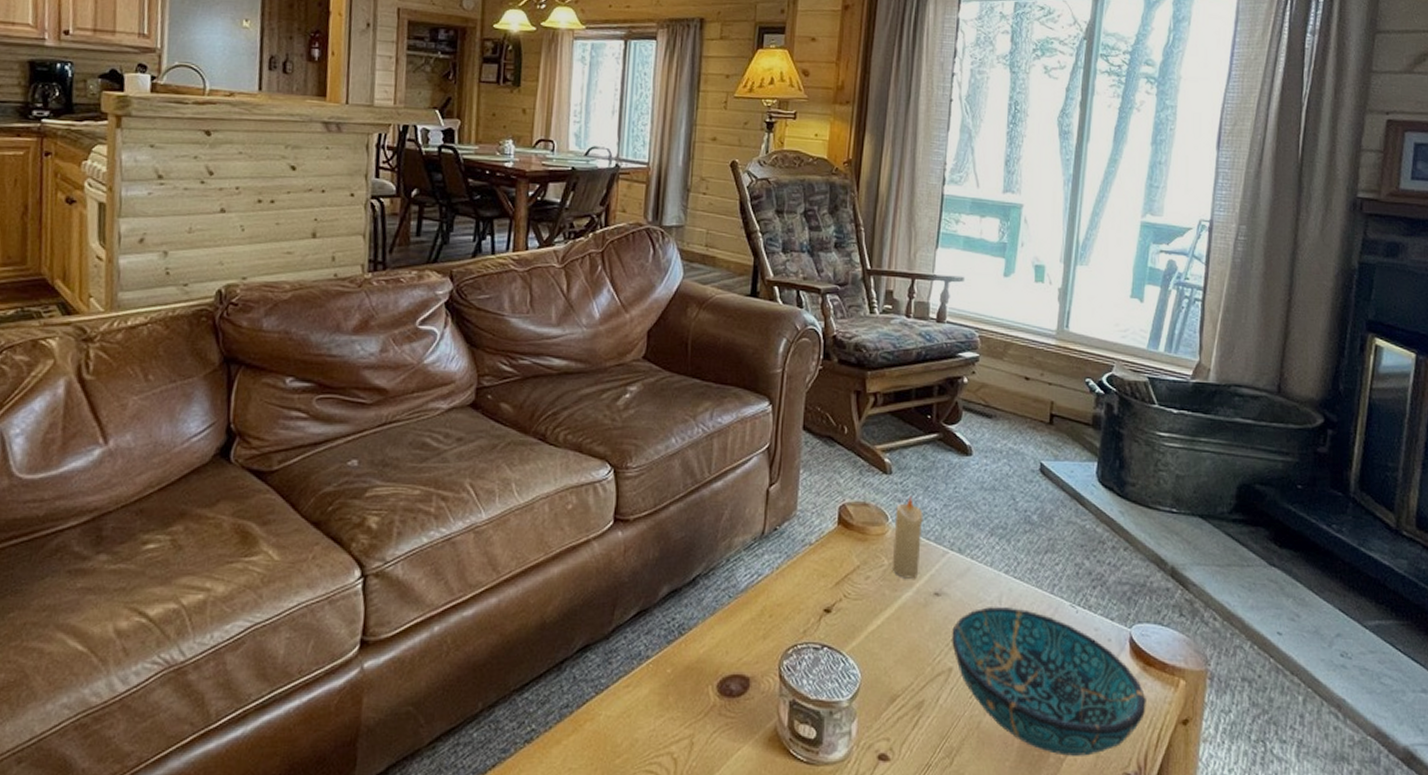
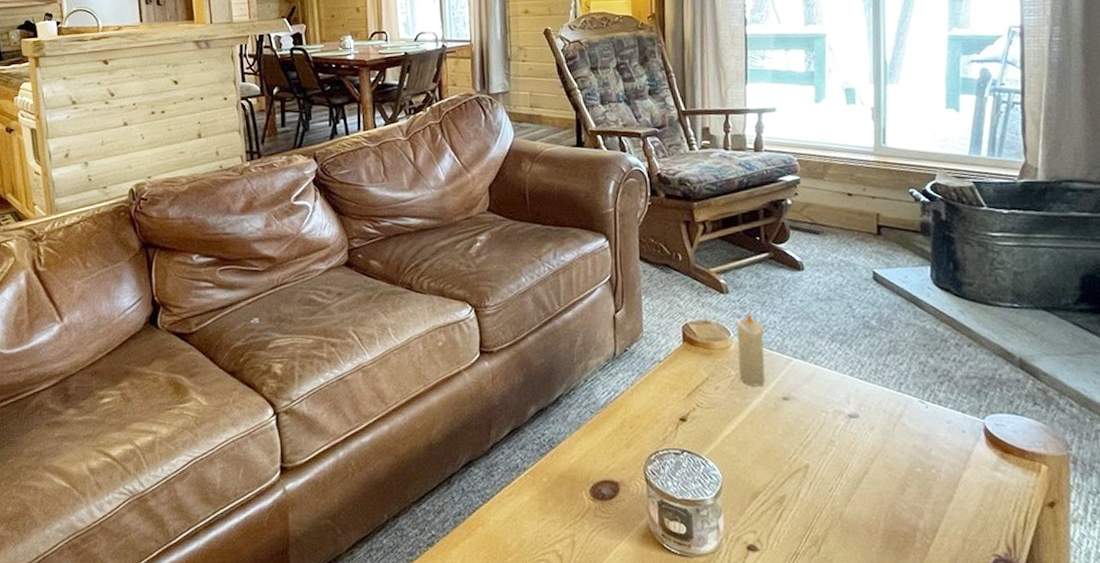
decorative bowl: present [952,607,1146,756] -> none [804,406,1009,541]

